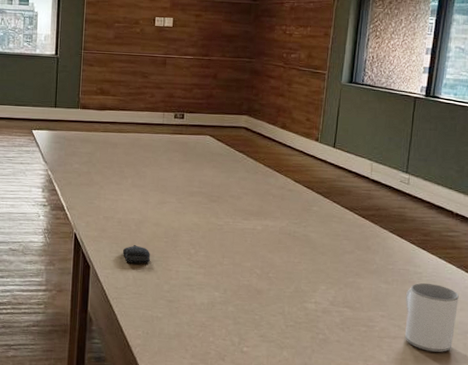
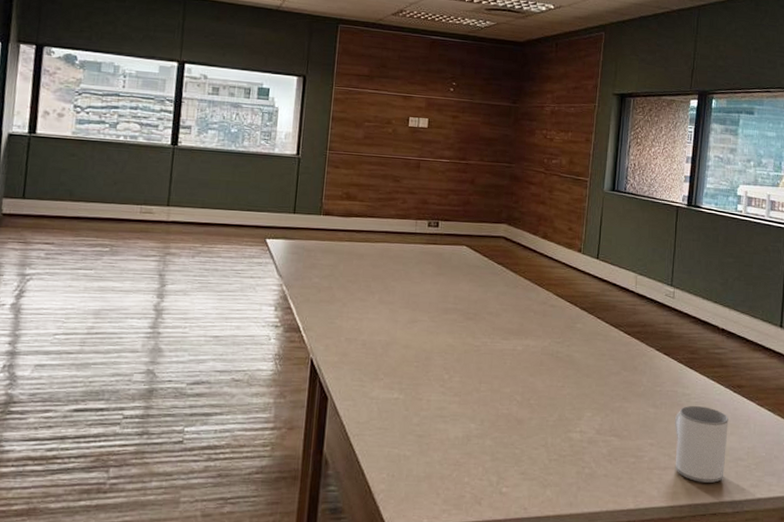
computer mouse: present [123,245,150,264] -> none [367,371,398,393]

